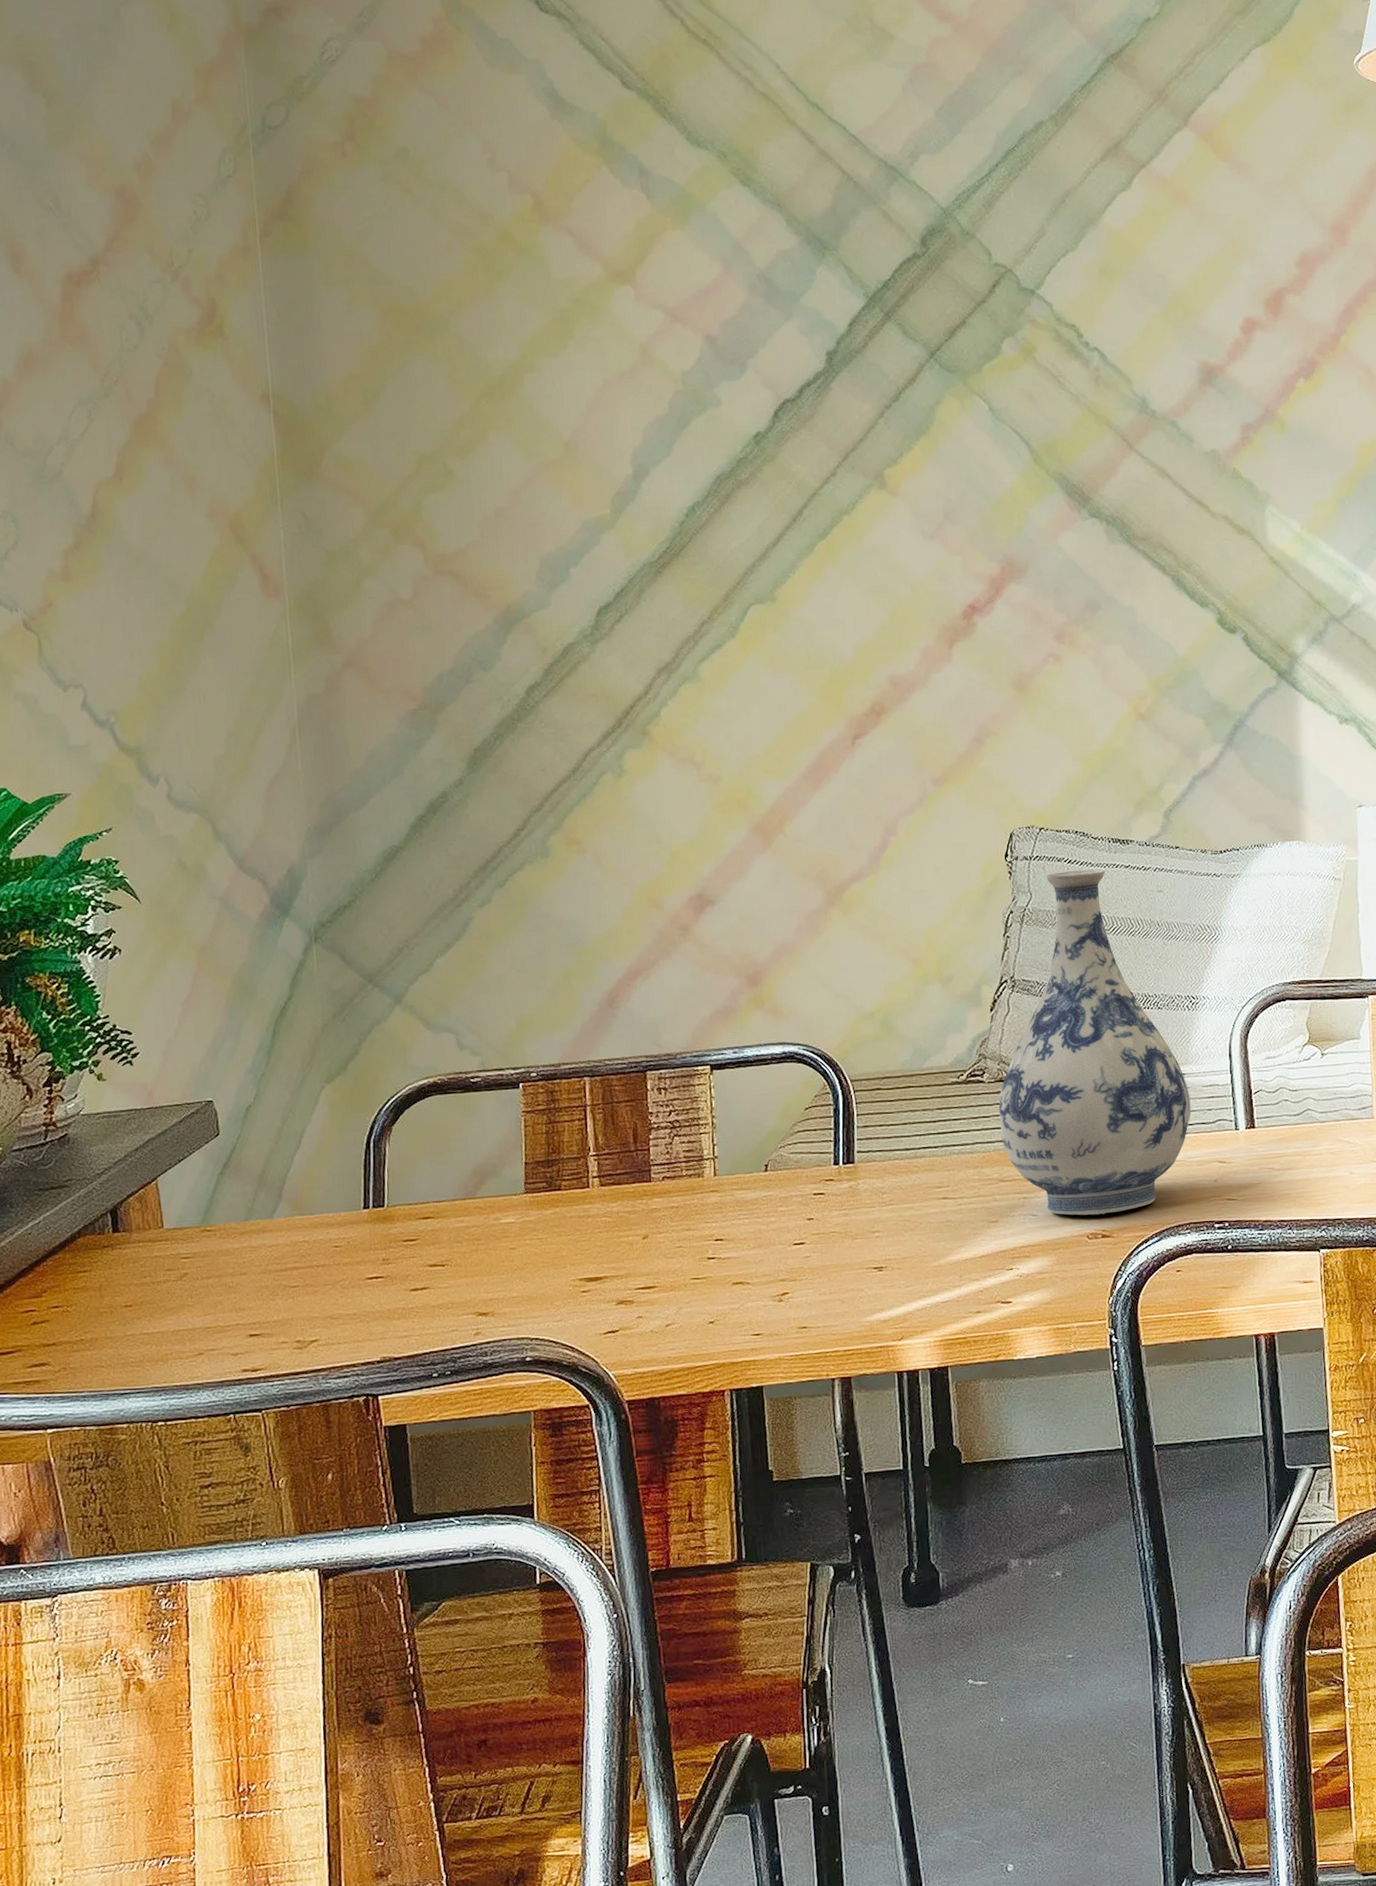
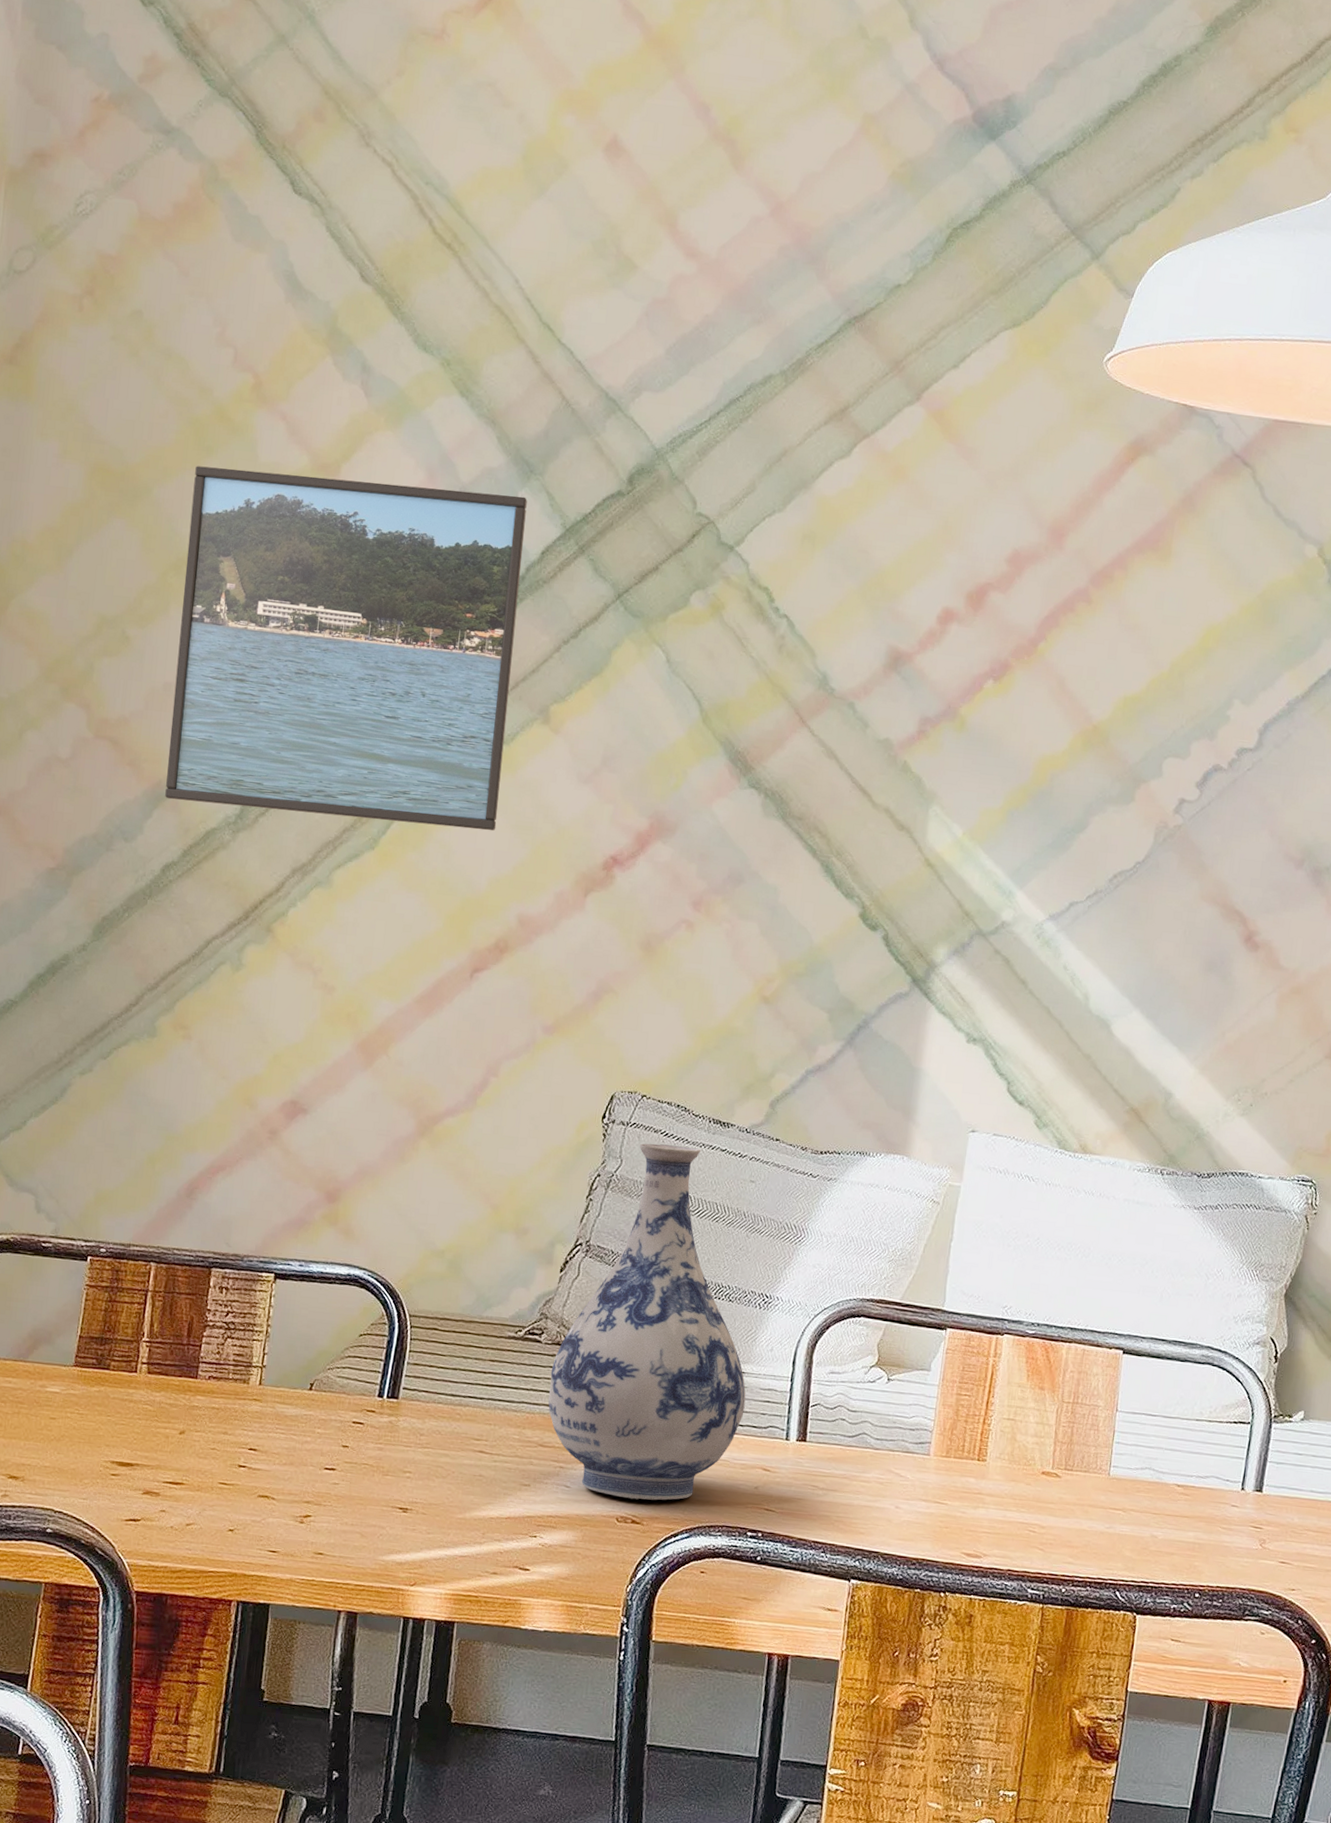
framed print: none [489,273,852,622] -> present [165,466,527,831]

